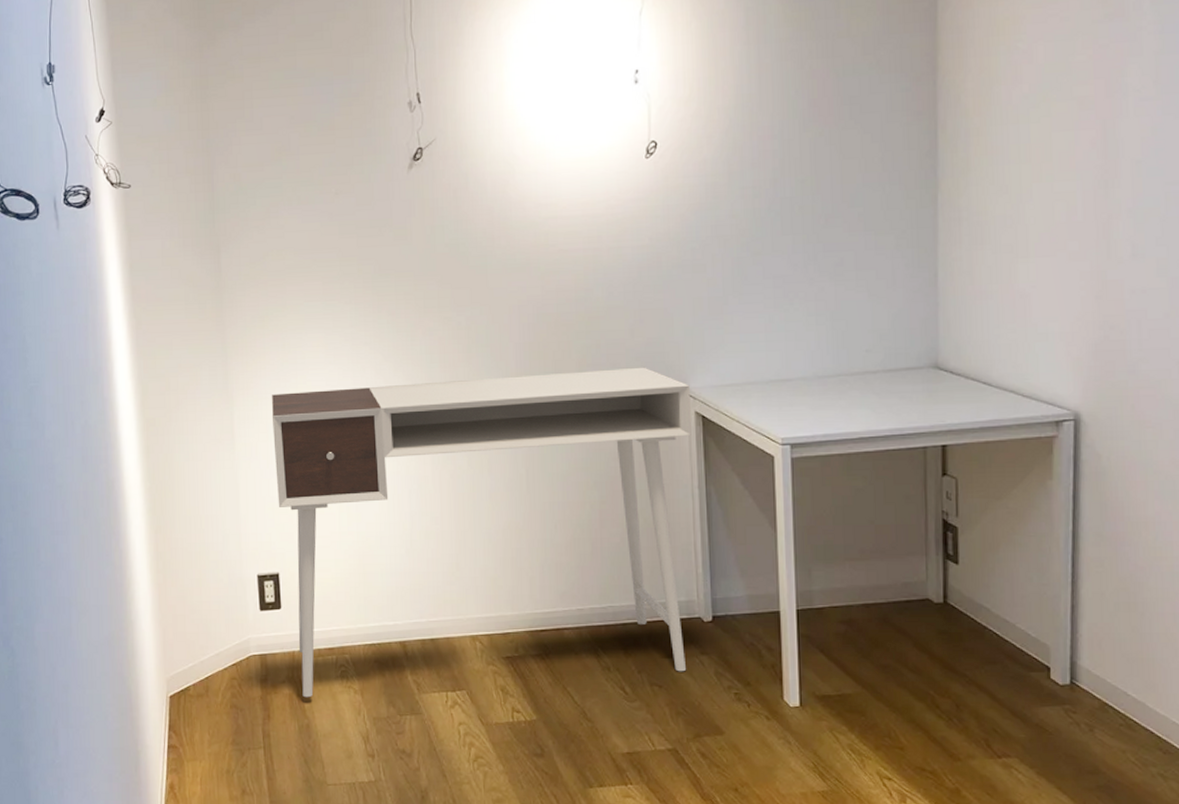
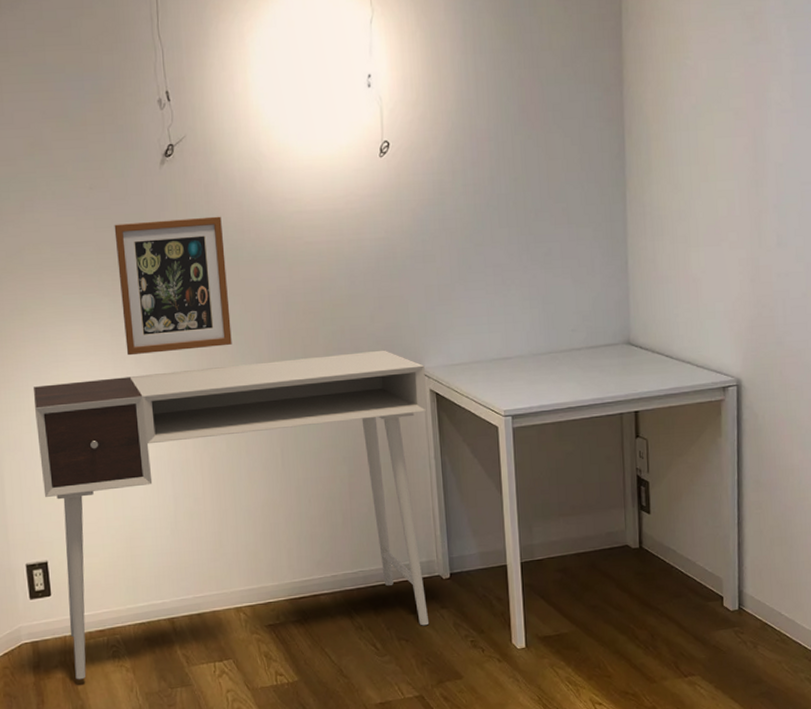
picture frame: none [358,222,477,366] -> present [114,216,232,356]

